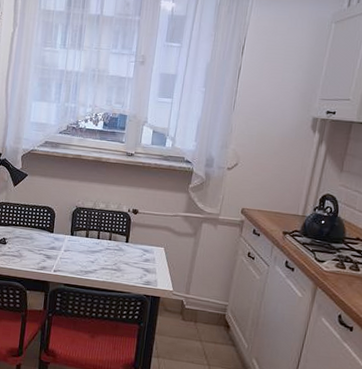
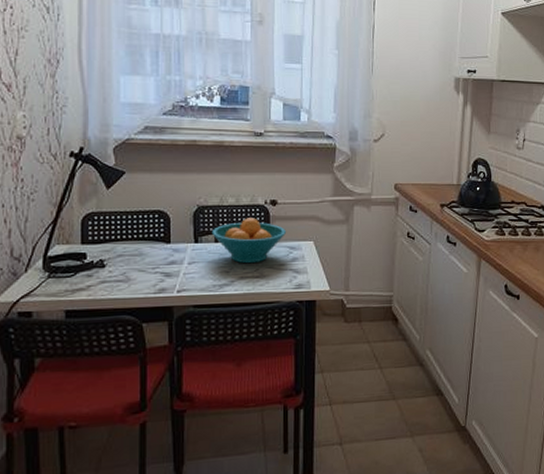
fruit bowl: none [84,221,143,259] -> present [211,217,287,264]

